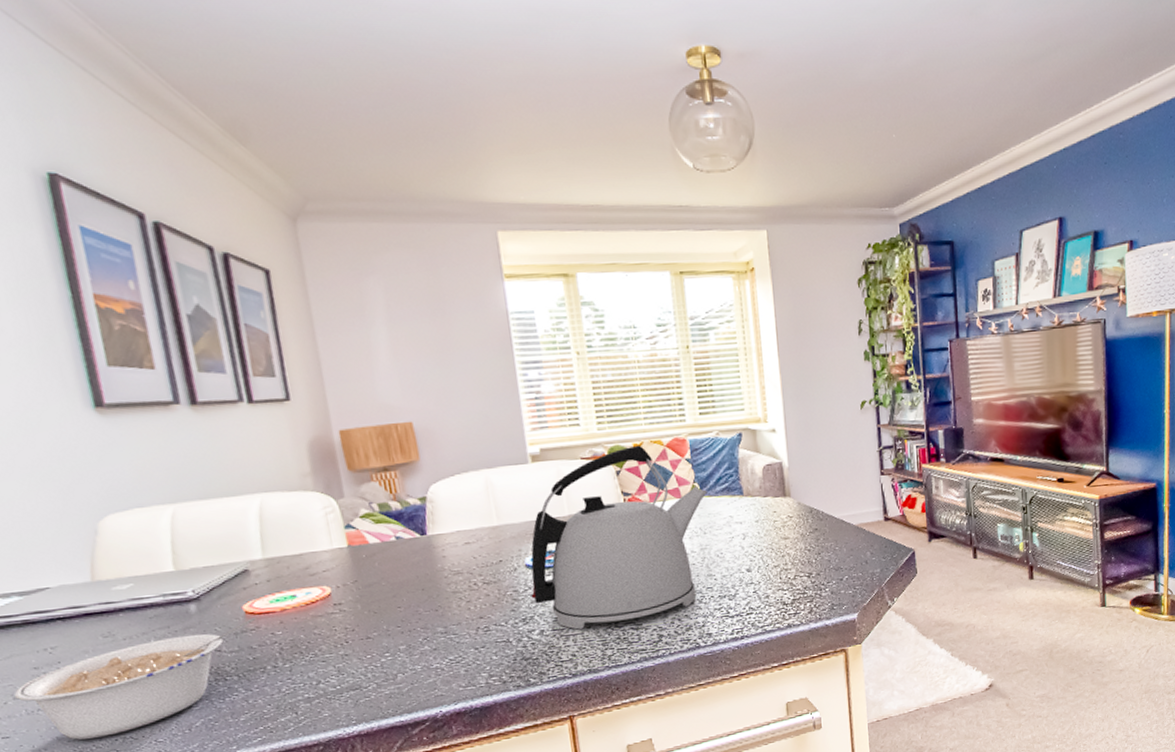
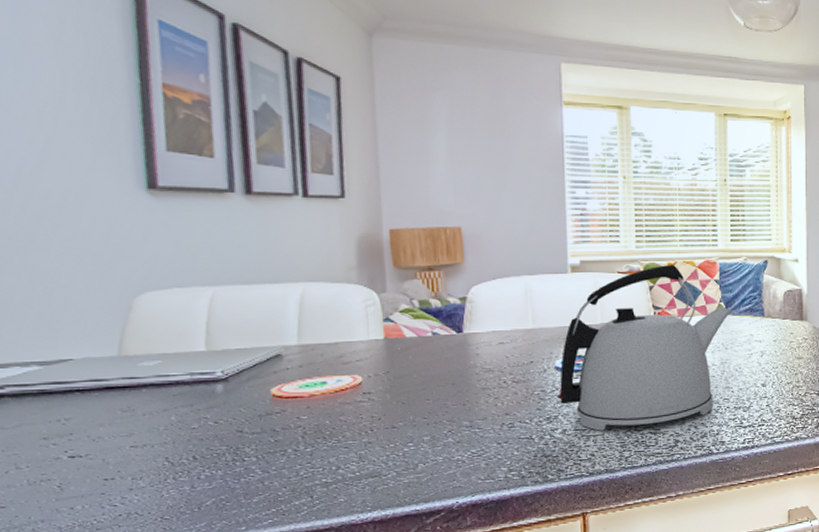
legume: present [14,618,256,740] -> none [17,401,283,513]

